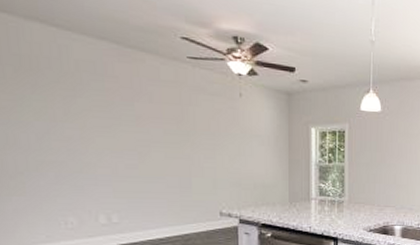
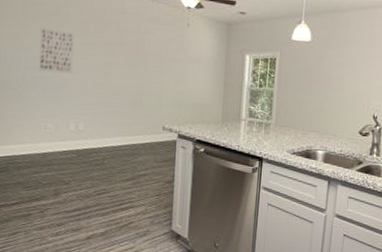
wall art: none [41,99,96,156] -> present [38,28,74,74]

